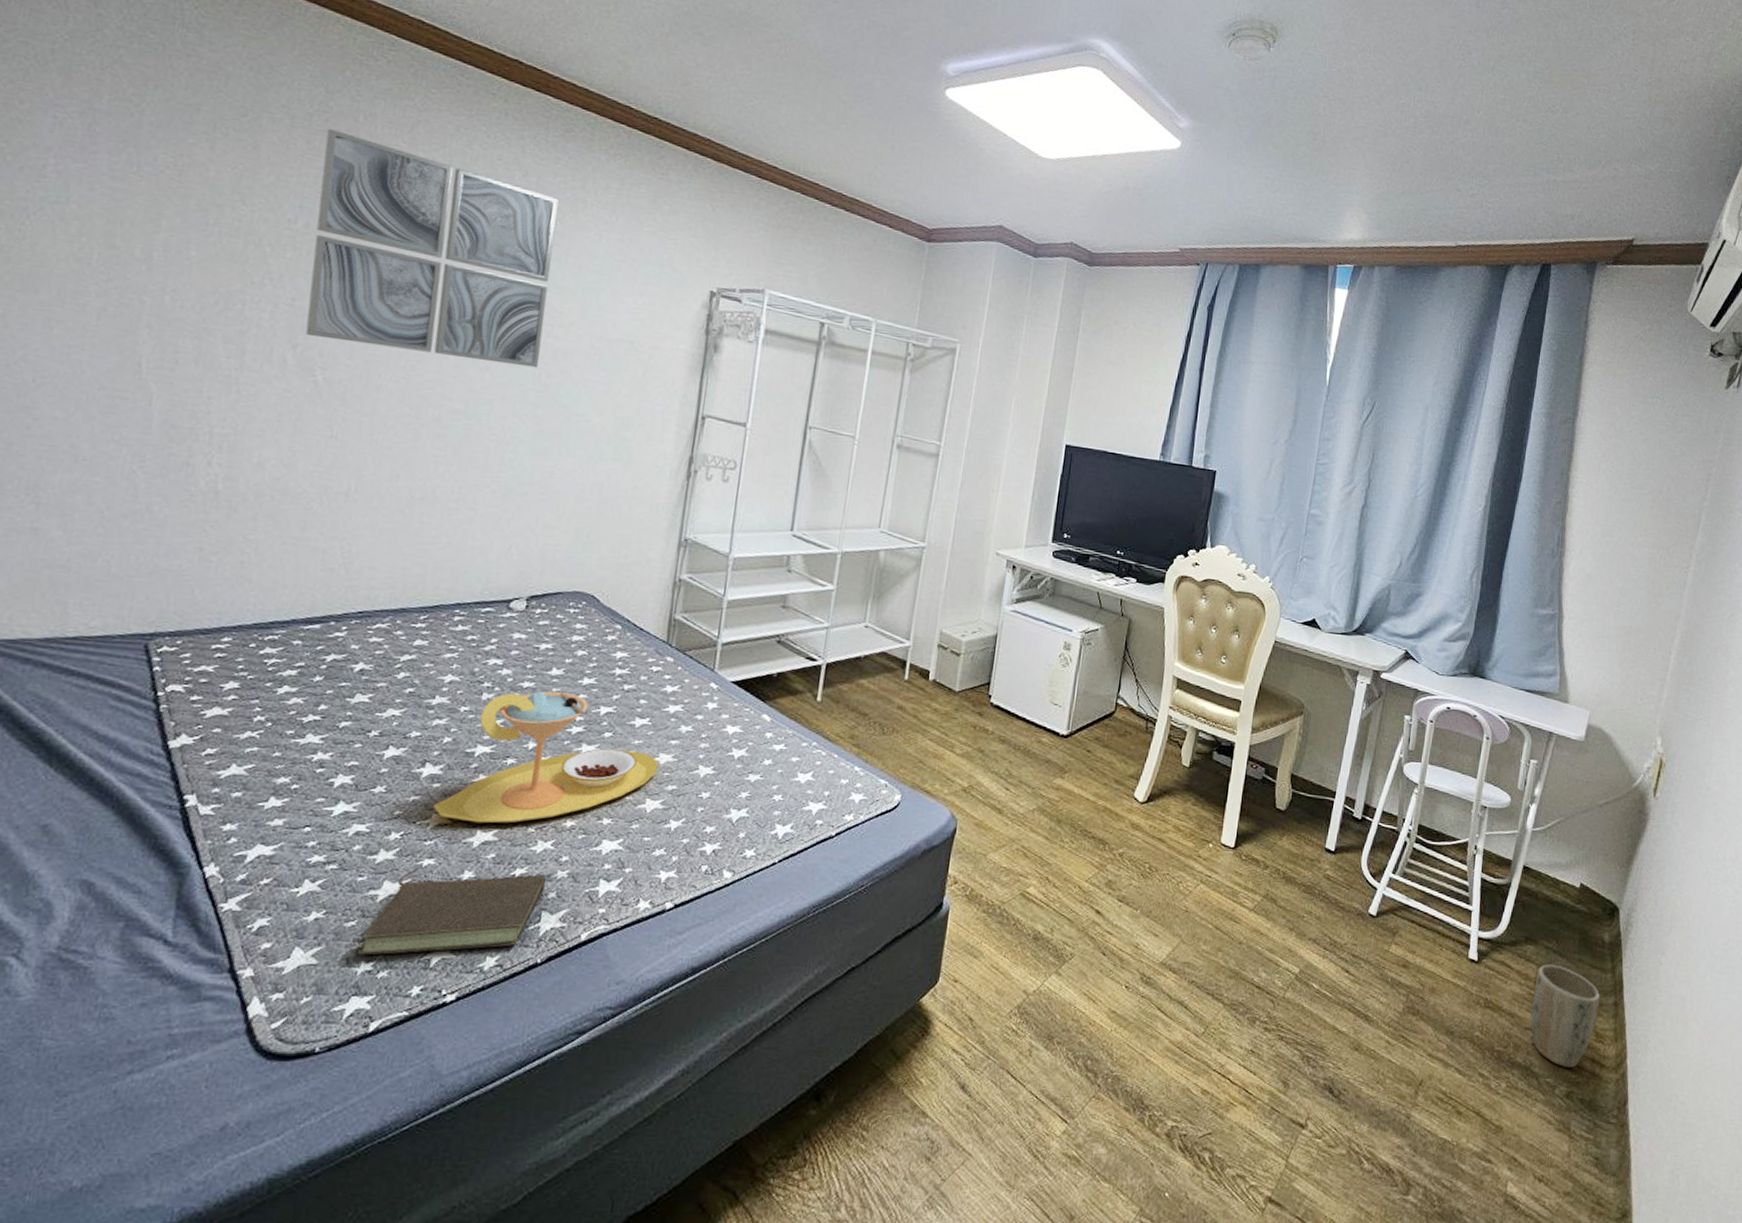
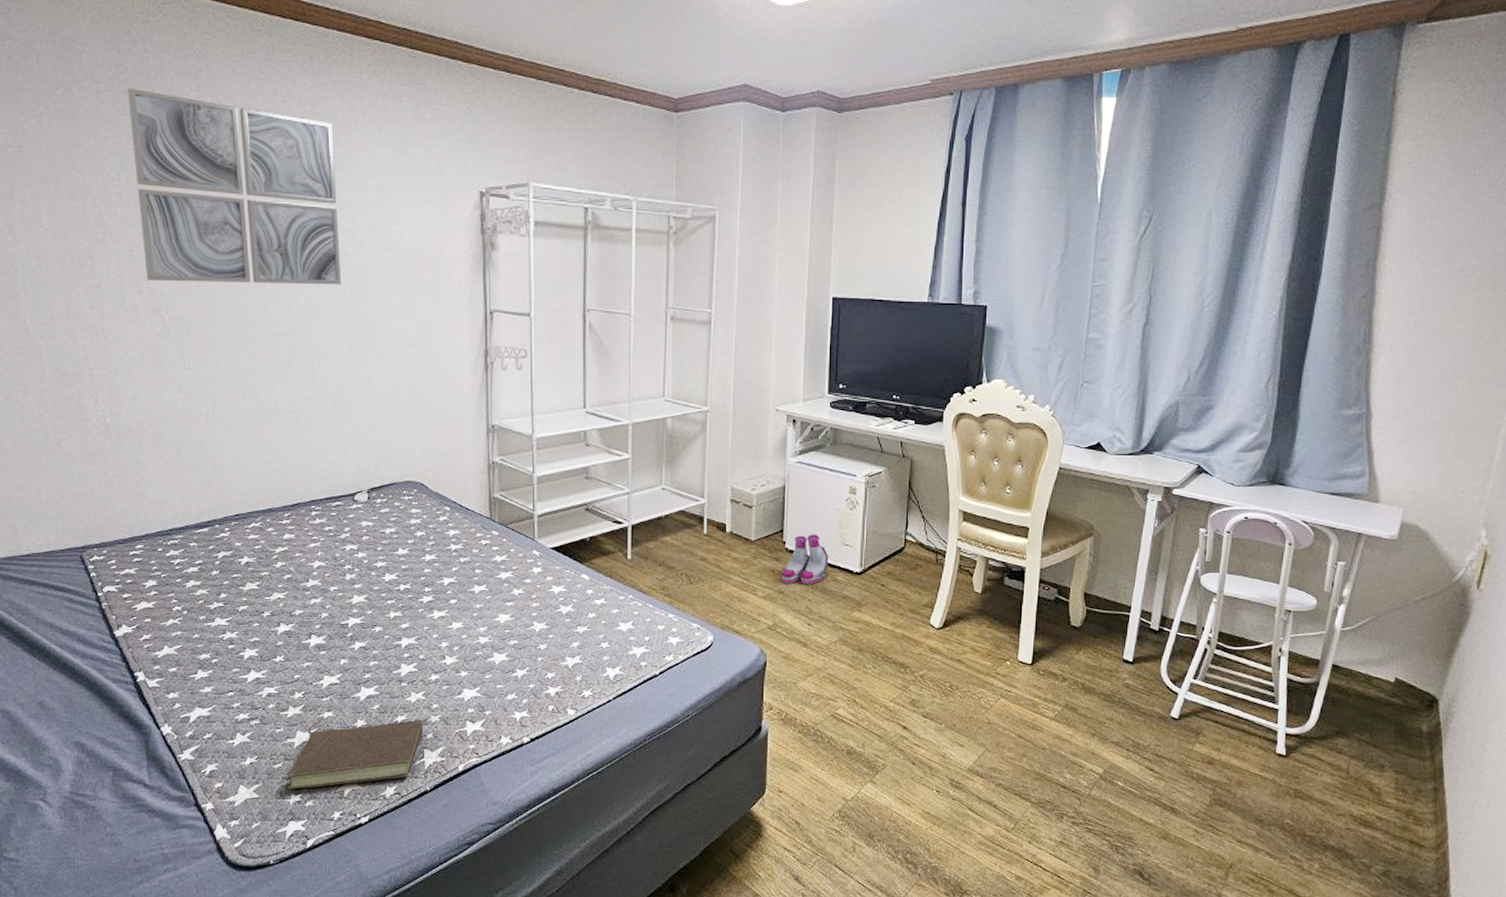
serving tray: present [432,691,659,824] -> none [323,569,499,681]
boots: none [982,689,1036,745] -> present [781,534,829,585]
plant pot: present [1530,964,1600,1068] -> none [1343,755,1419,849]

